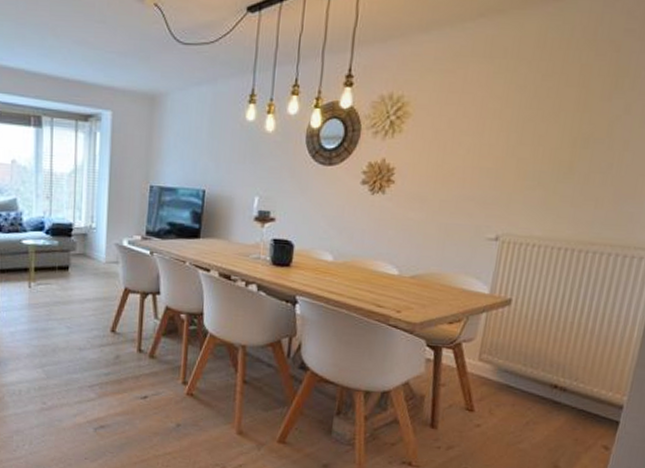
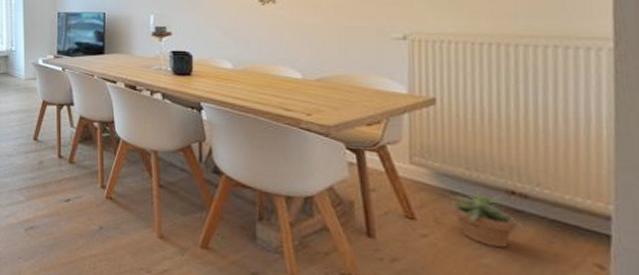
potted plant: none [498,379,561,435] -> present [439,184,530,249]

